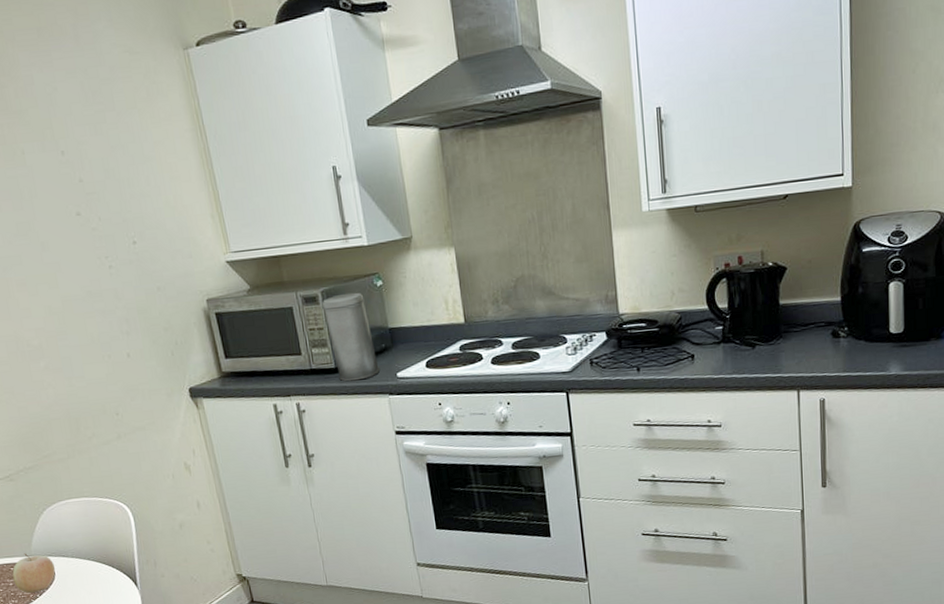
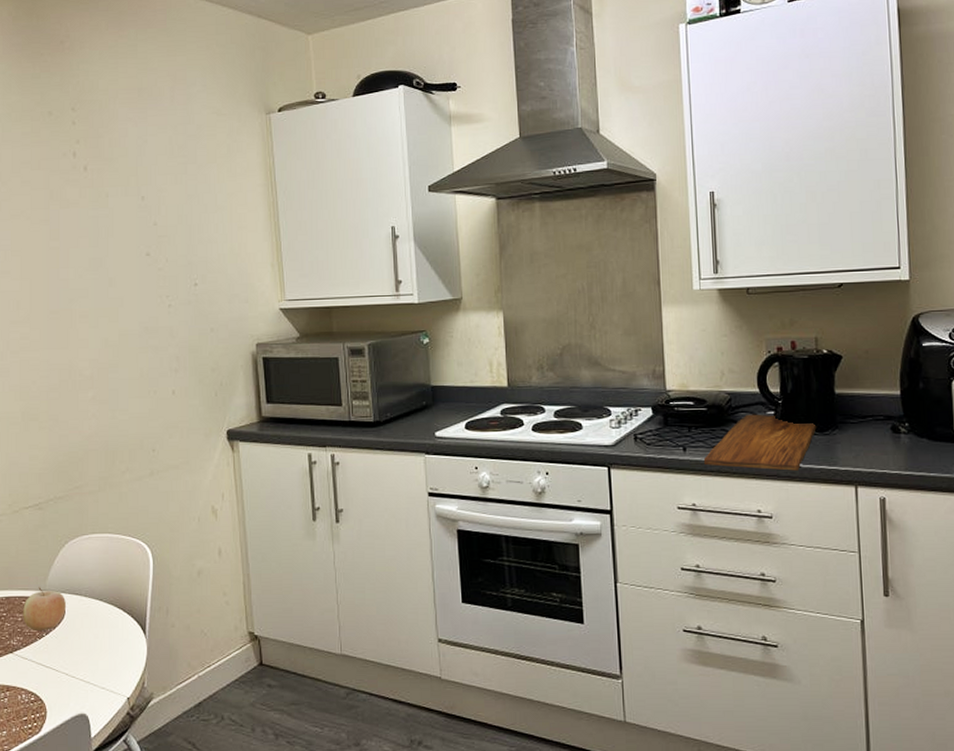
canister: present [322,292,381,382] -> none [367,348,419,437]
cutting board: none [656,329,765,383] -> present [703,414,819,471]

